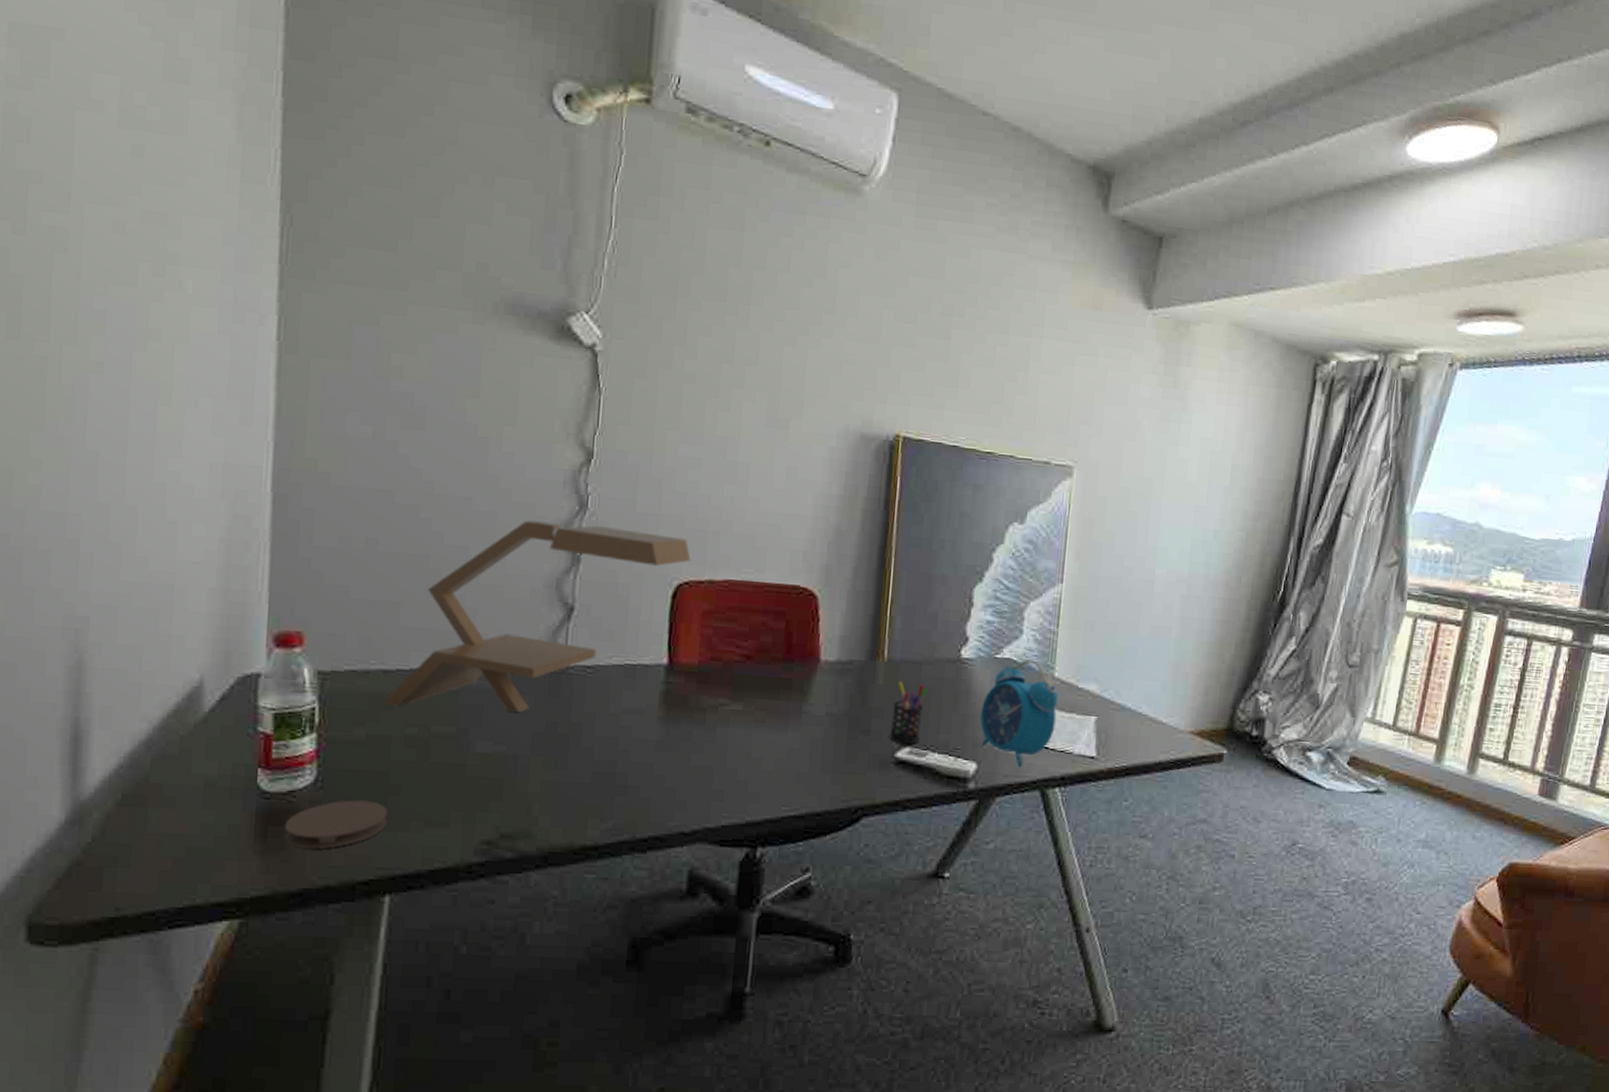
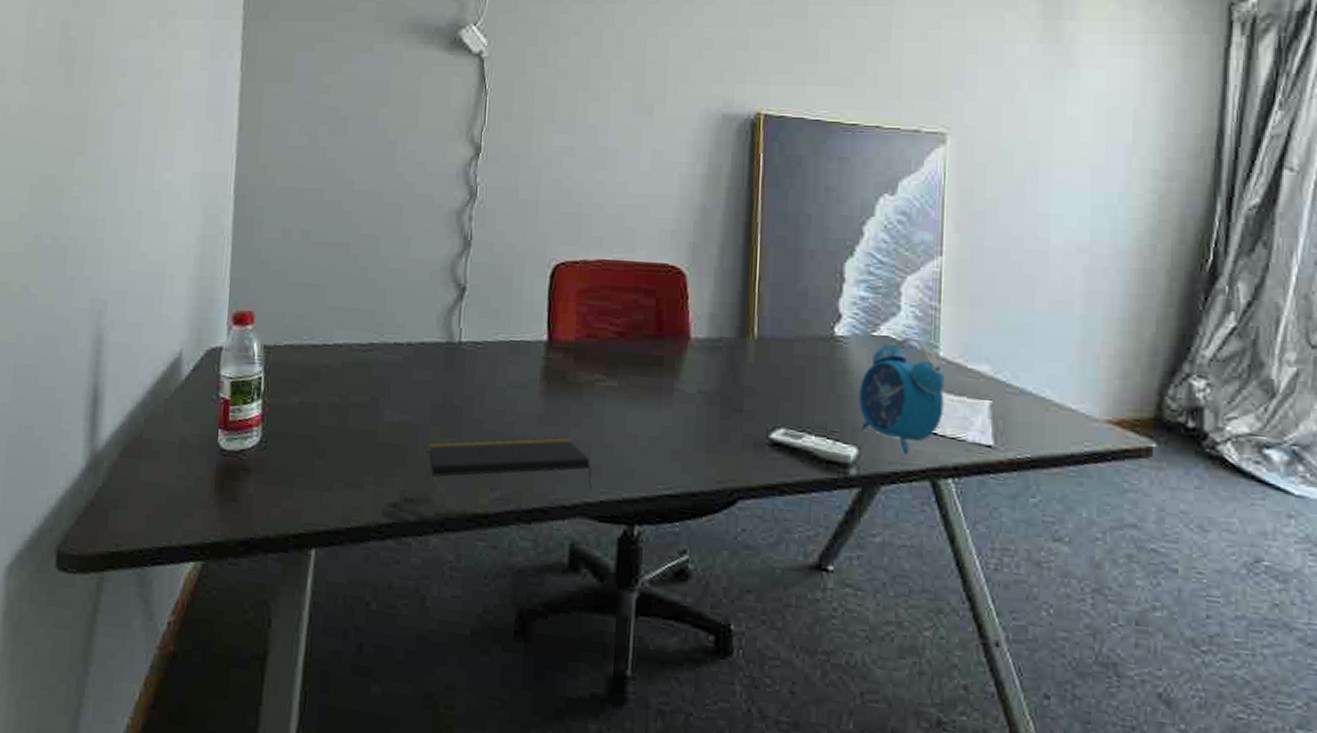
coaster: present [284,800,388,849] -> none [236,460,315,503]
desk lamp: present [382,520,691,713] -> none [312,210,567,385]
notepad: none [529,763,713,813] -> present [429,437,592,488]
pen holder: present [889,681,928,745] -> none [762,360,801,426]

